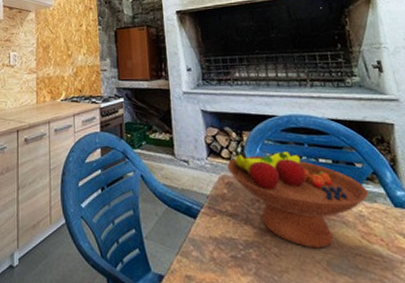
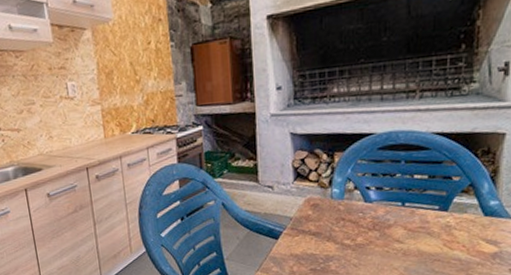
fruit bowl: present [227,149,369,249] -> none [314,170,461,258]

